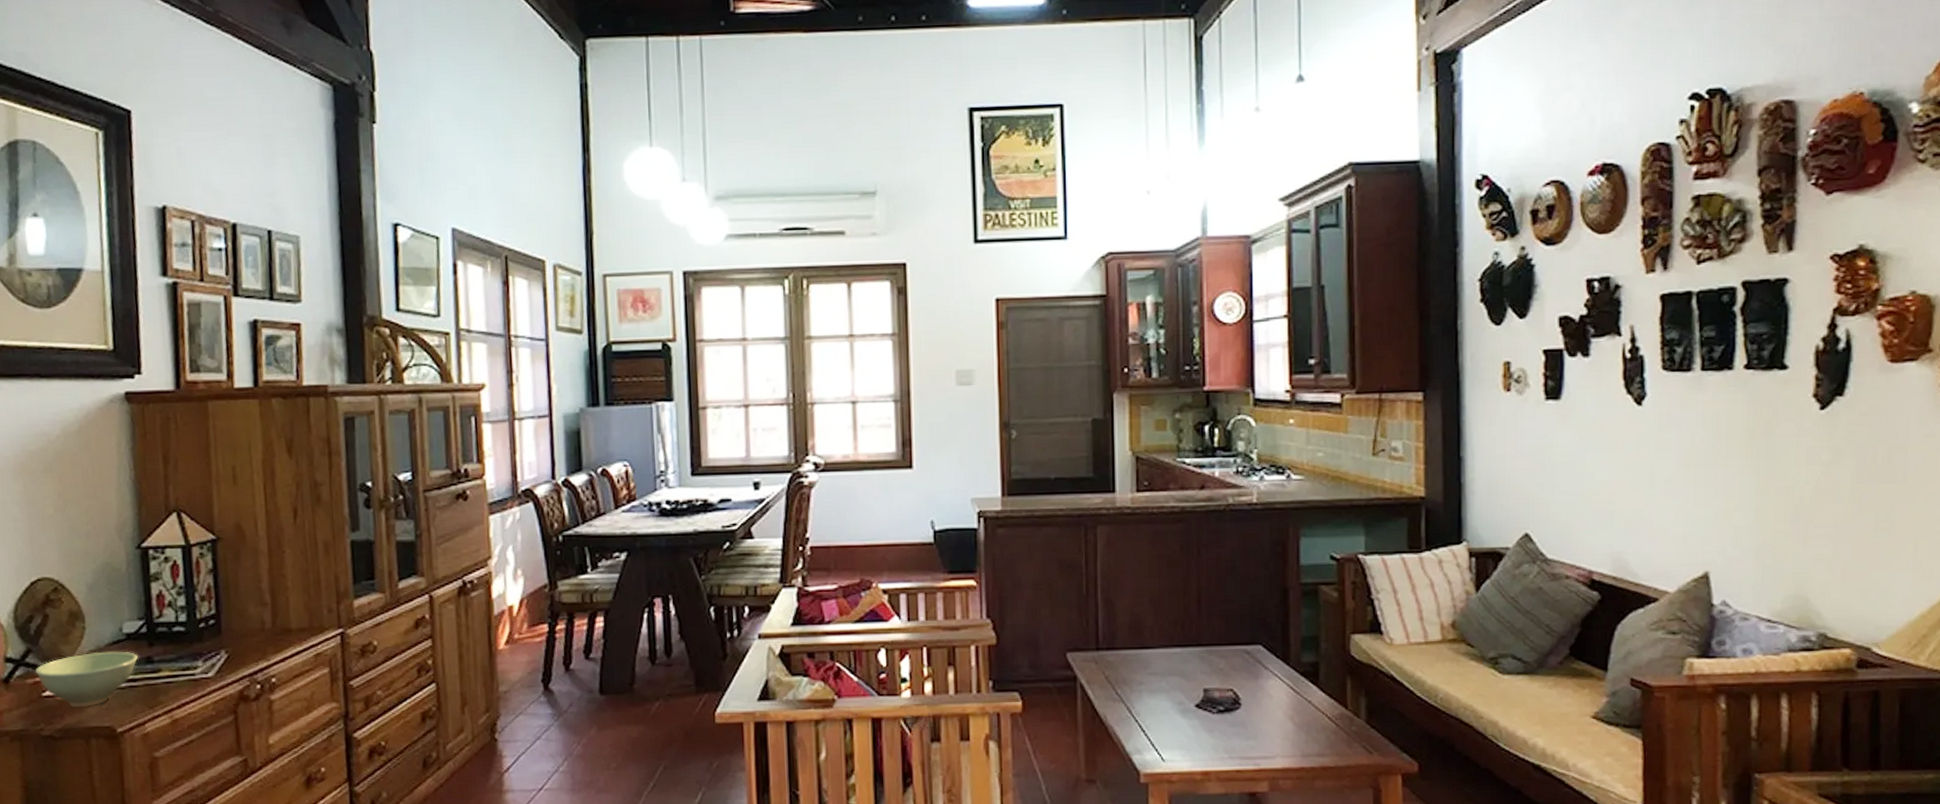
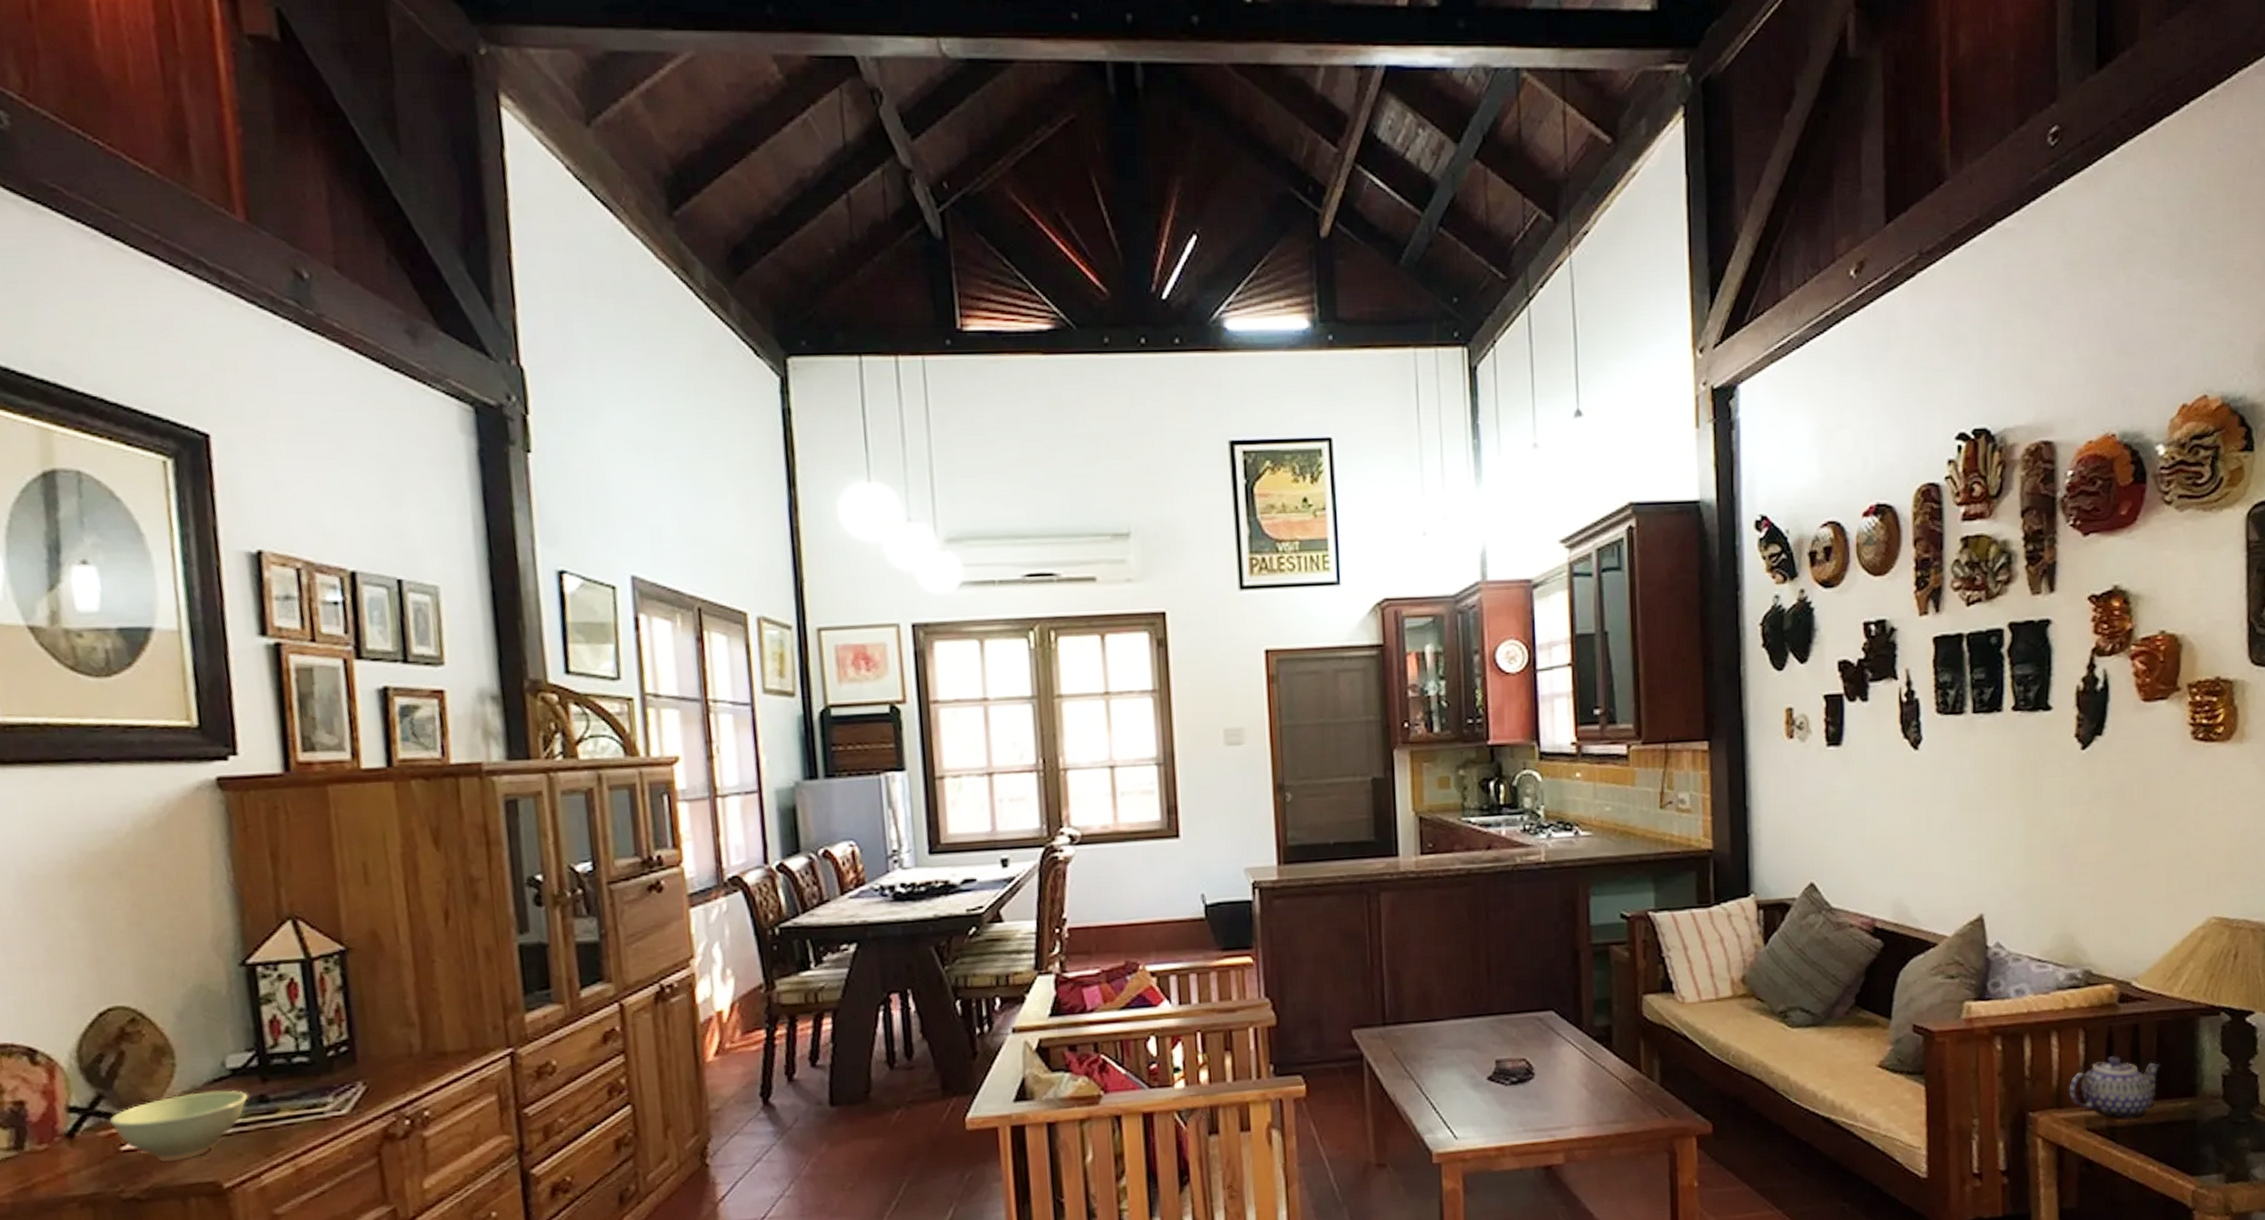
teapot: none [1798,722,1904,789] -> present [2068,1056,2162,1120]

